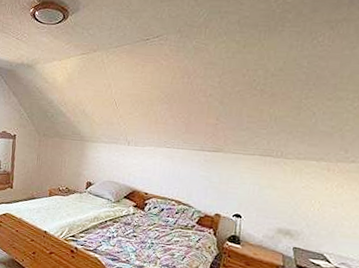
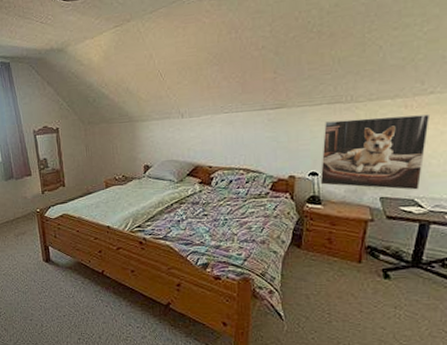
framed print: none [242,171,349,246] -> present [320,114,431,190]

